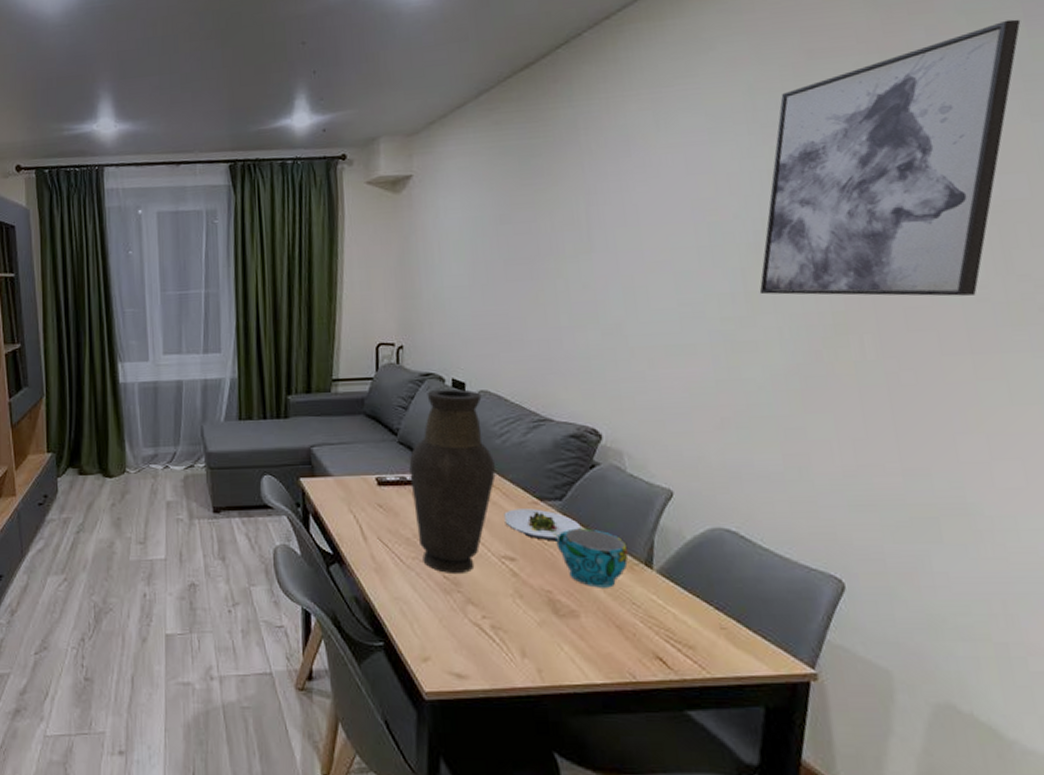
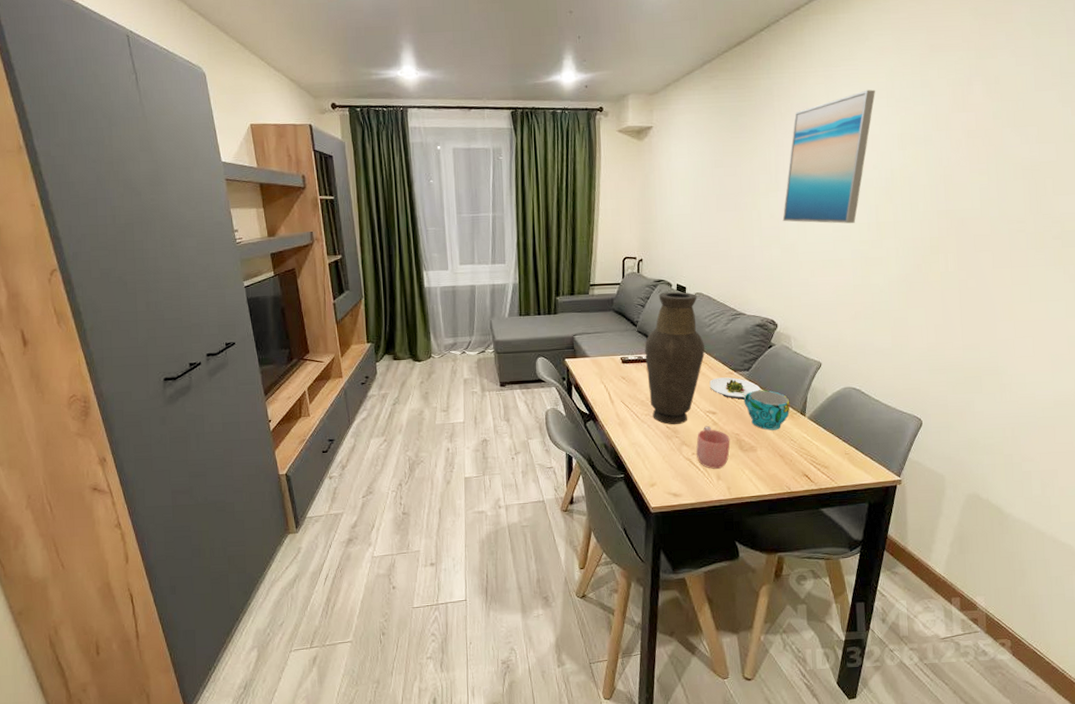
mug: none [488,577,539,641] -> present [696,426,730,469]
wall art: none [600,113,729,295] -> present [782,89,875,224]
wall art: present [759,19,1021,297] -> none [886,31,1064,228]

